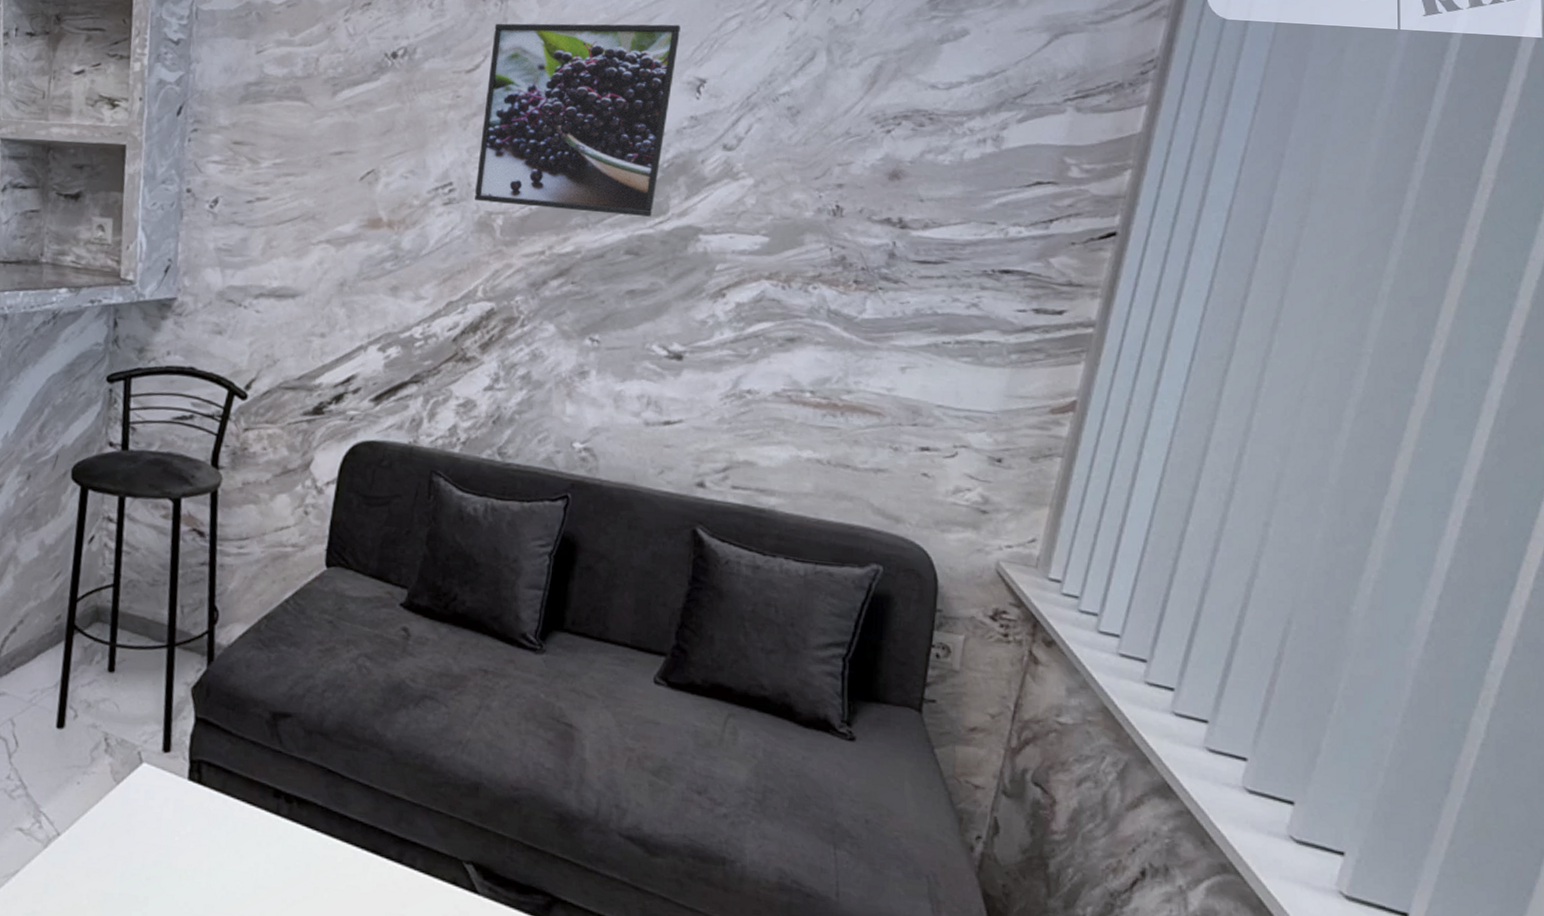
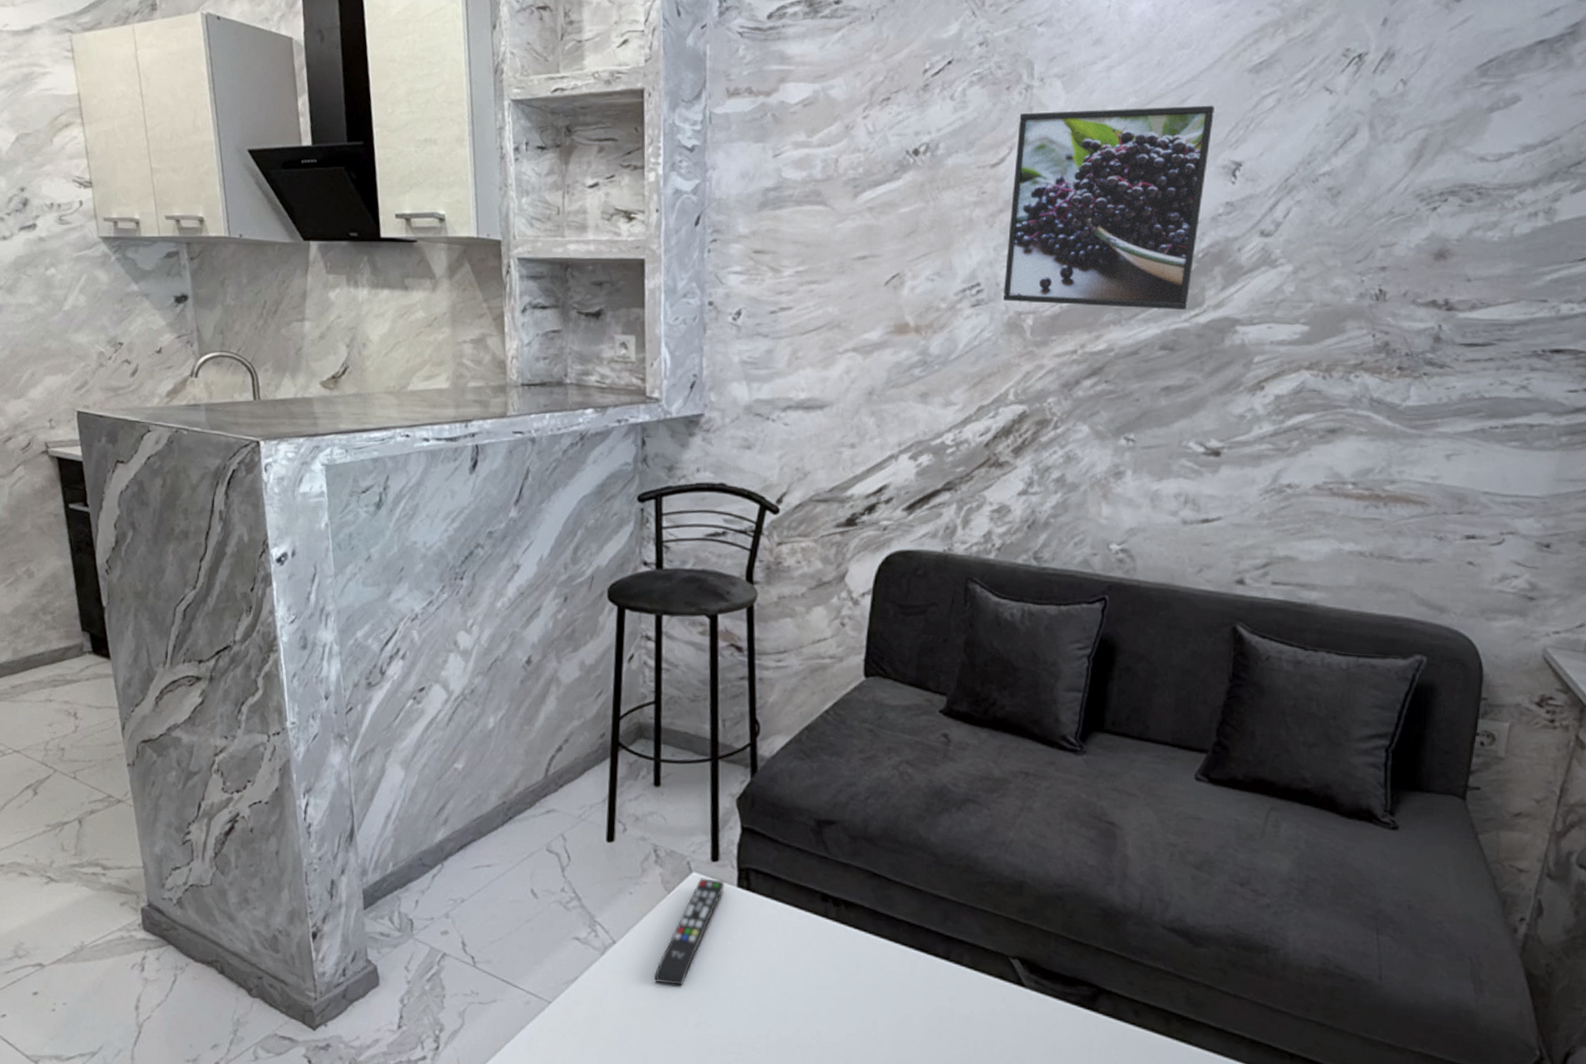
remote control: none [97,769,176,883] -> present [653,878,725,986]

